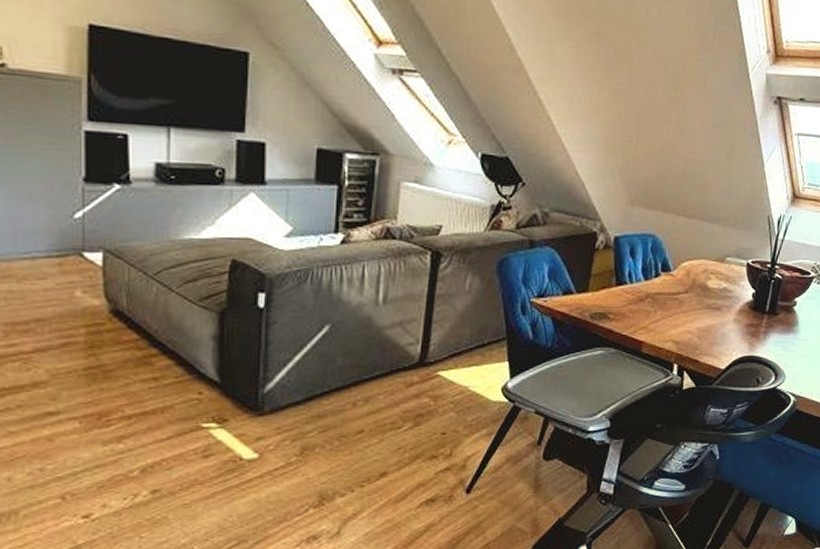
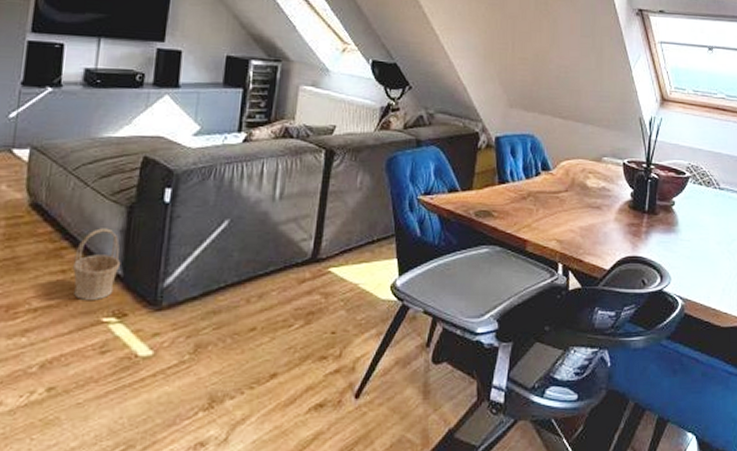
basket: none [164,335,217,406] -> present [72,228,121,300]

